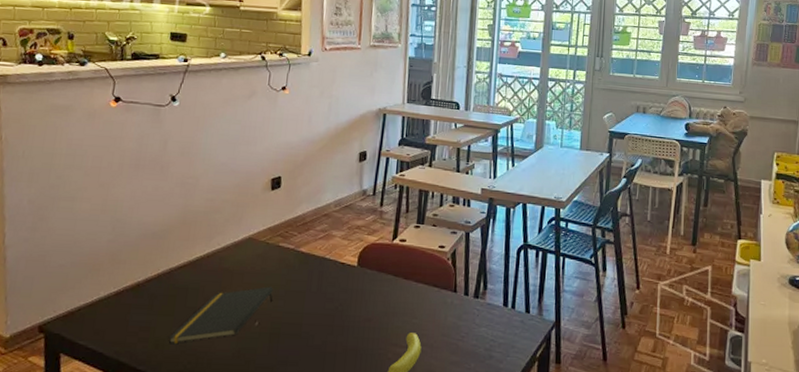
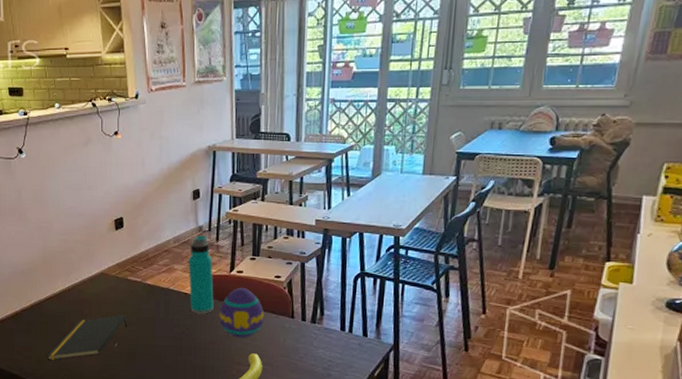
water bottle: none [346,199,375,288] -> present [188,235,214,314]
decorative egg: none [377,258,426,315] -> present [219,288,265,338]

